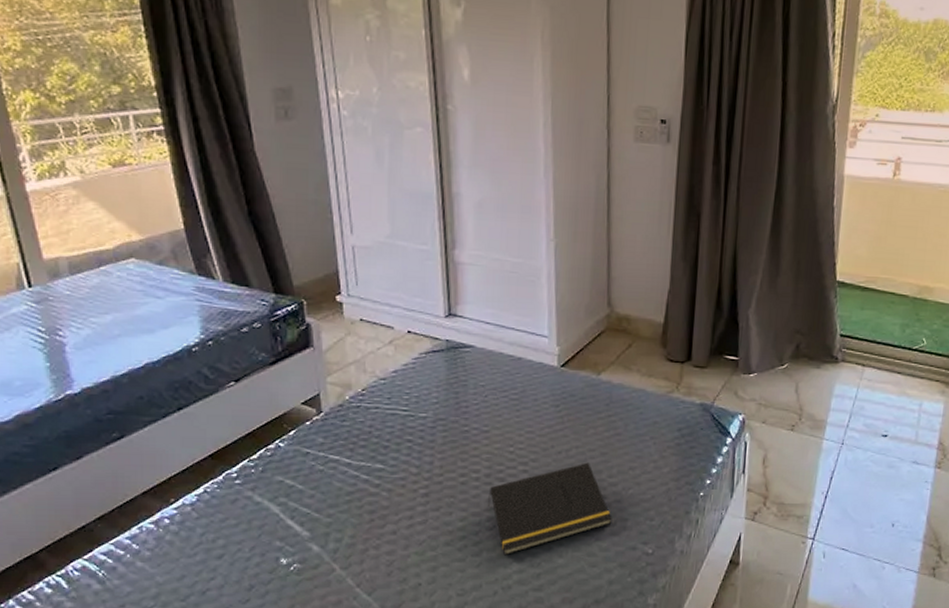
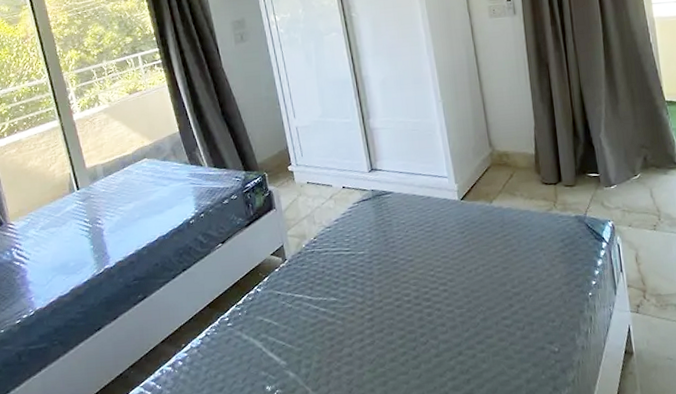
notepad: present [488,462,612,556] -> none [419,277,521,366]

